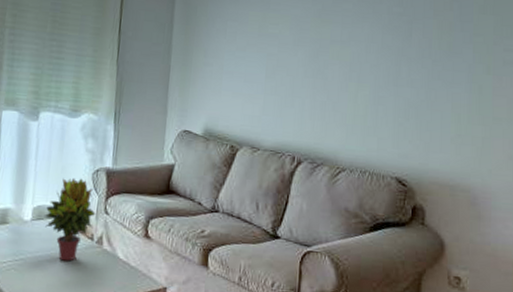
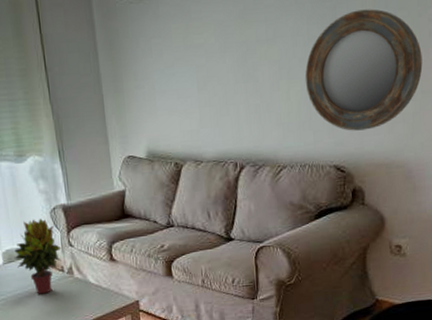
home mirror: none [374,28,495,147] -> present [304,9,423,131]

